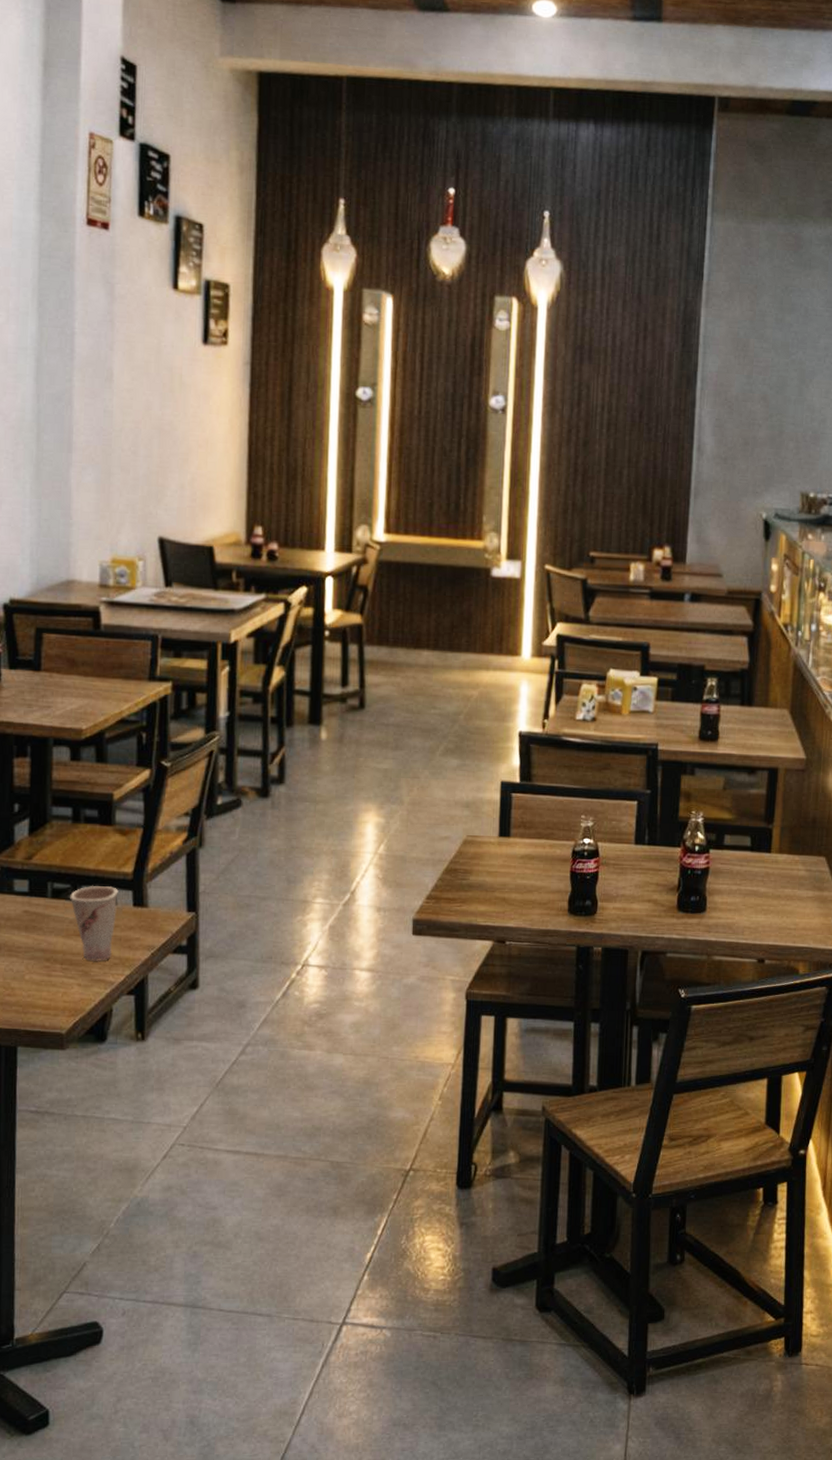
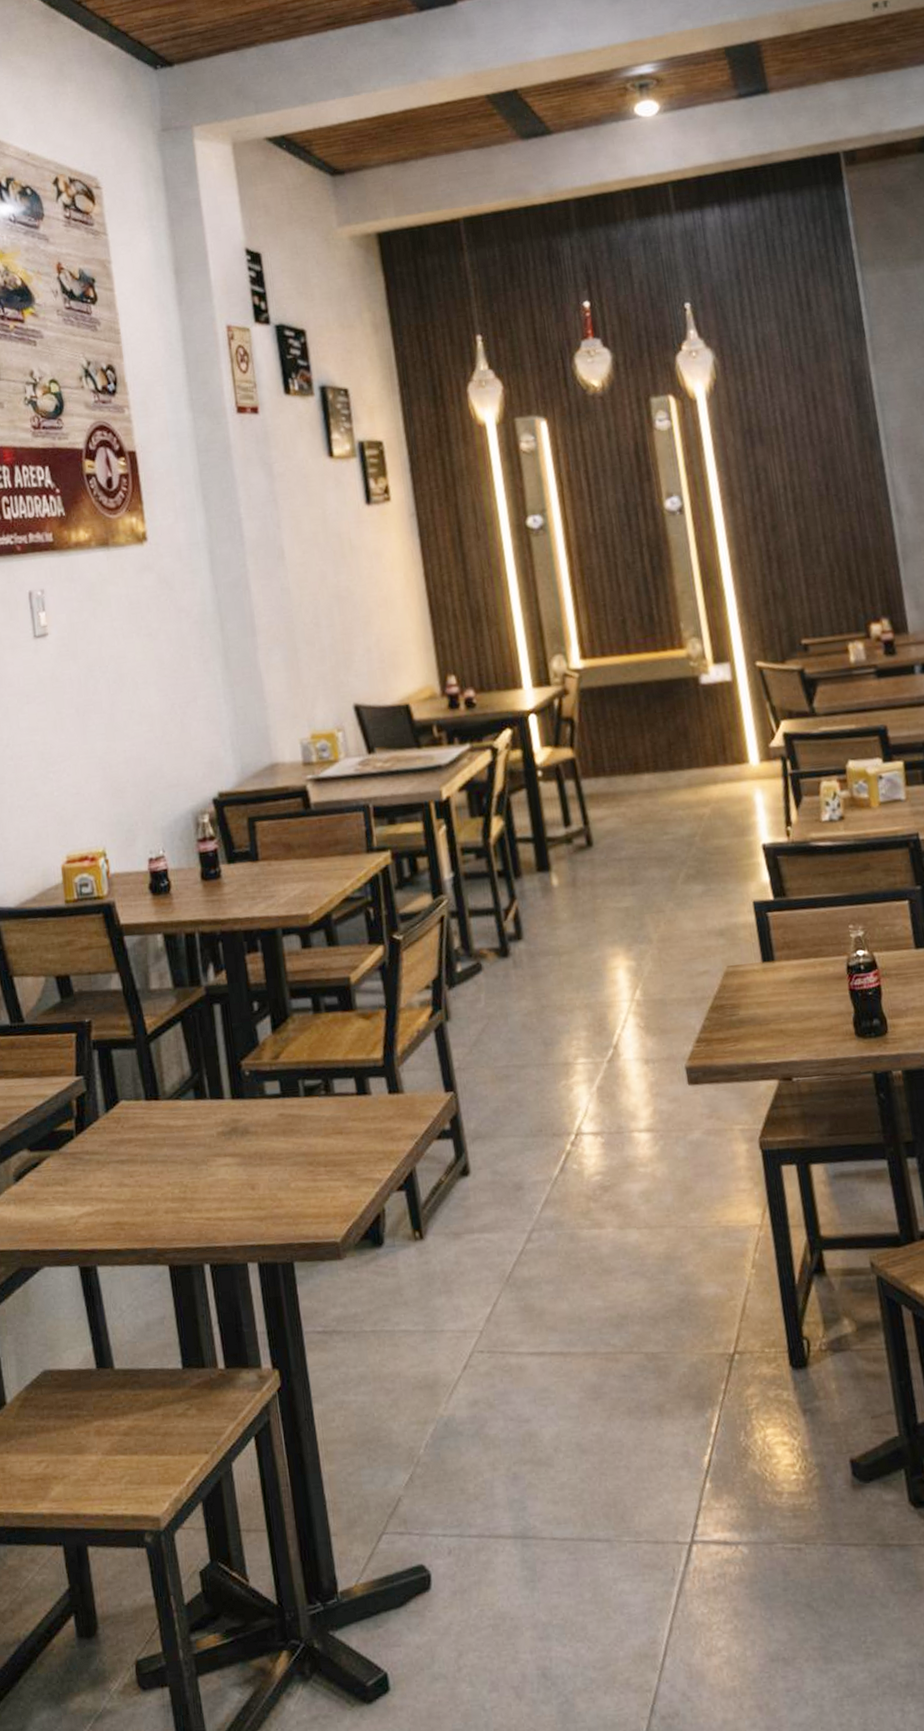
cup: present [70,886,119,961] -> none [323,1076,375,1159]

